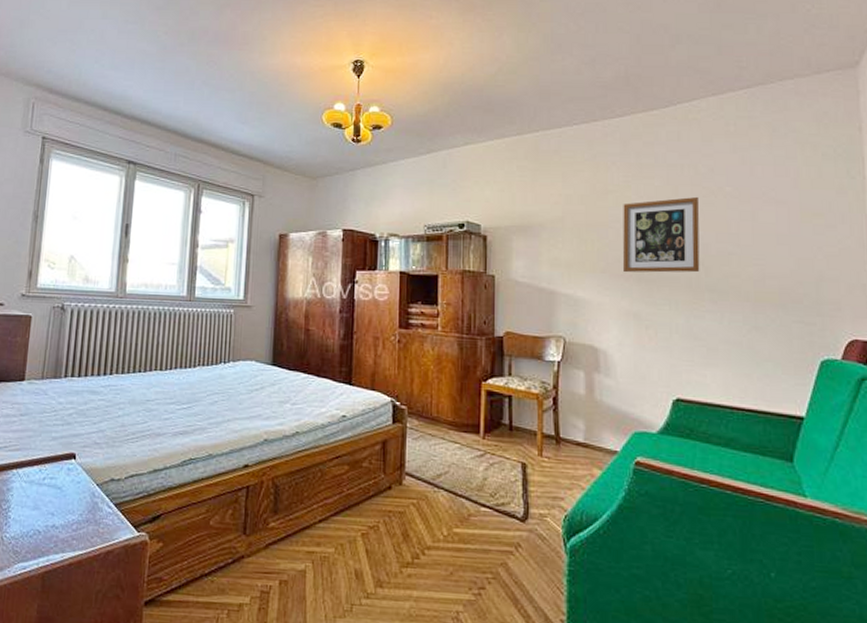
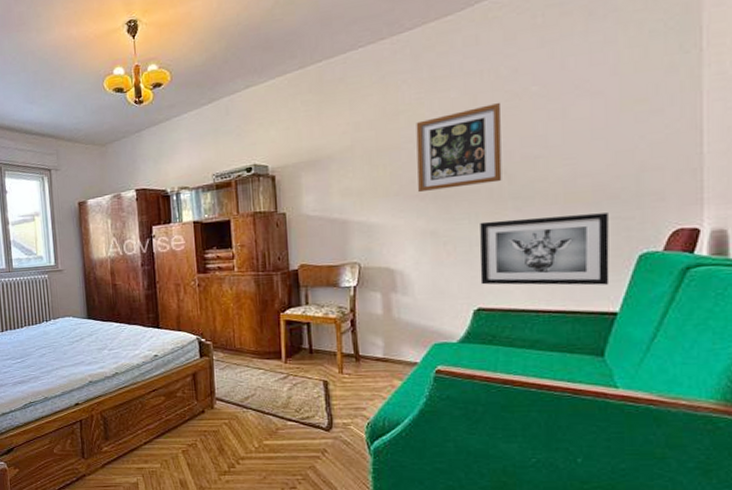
wall art: none [679,310,796,388] -> present [479,213,610,286]

